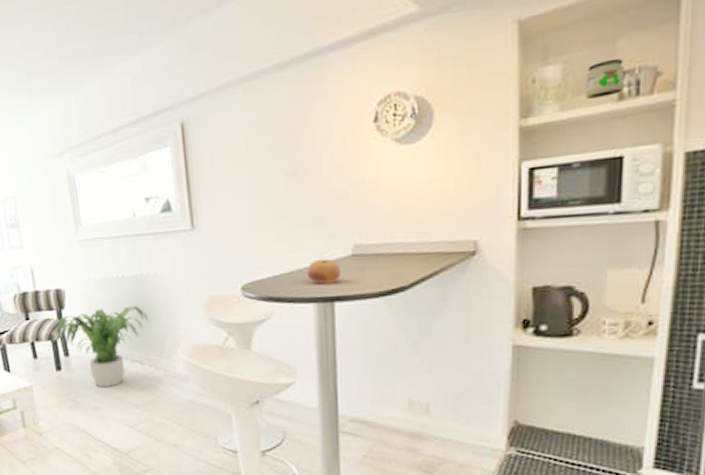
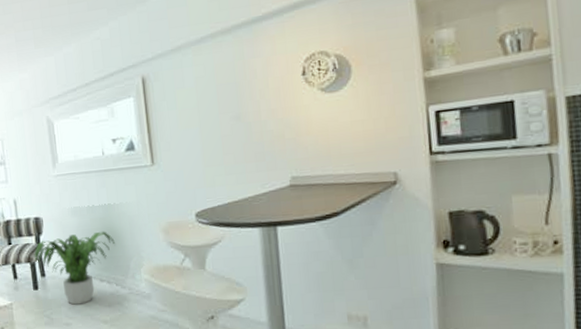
fruit: present [306,258,342,284] -> none [251,188,282,211]
jar: present [585,58,625,99] -> none [474,23,507,55]

